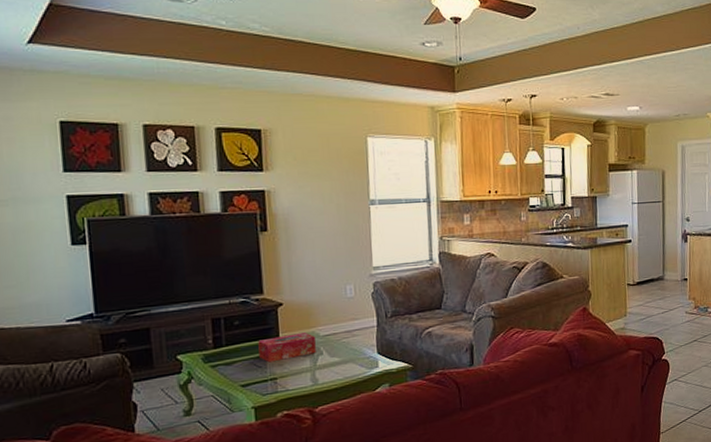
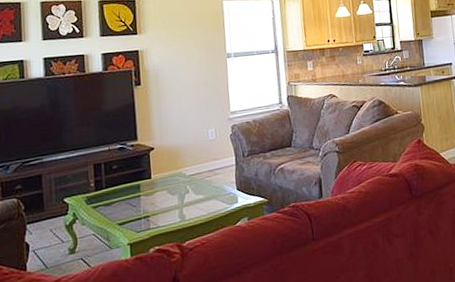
tissue box: present [258,333,316,363] -> none [133,173,183,202]

